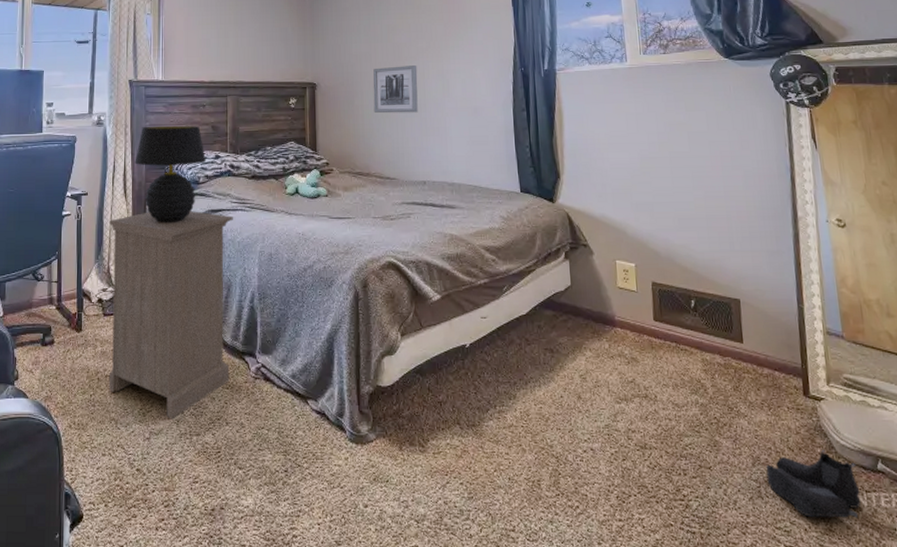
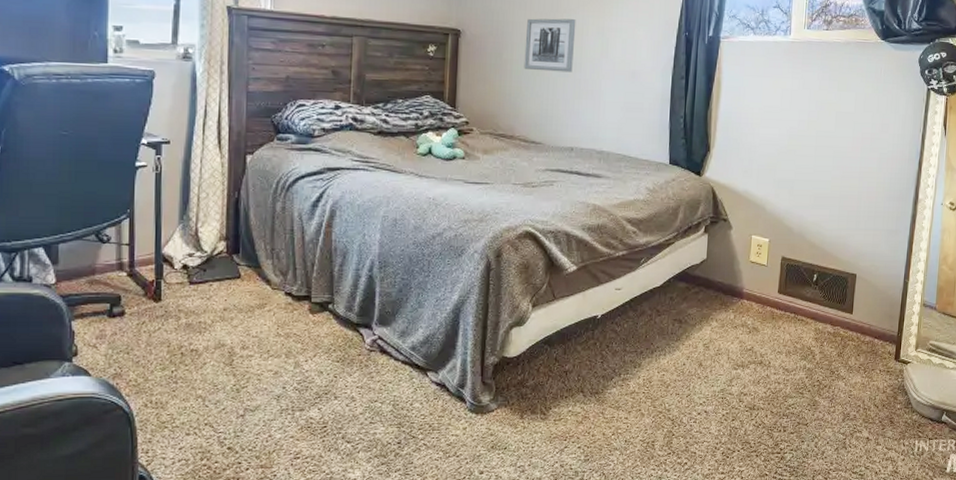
nightstand: present [108,211,233,420] -> none [194,167,353,395]
table lamp: present [135,125,207,224] -> none [232,65,324,181]
boots: present [766,449,861,518] -> none [852,405,926,463]

